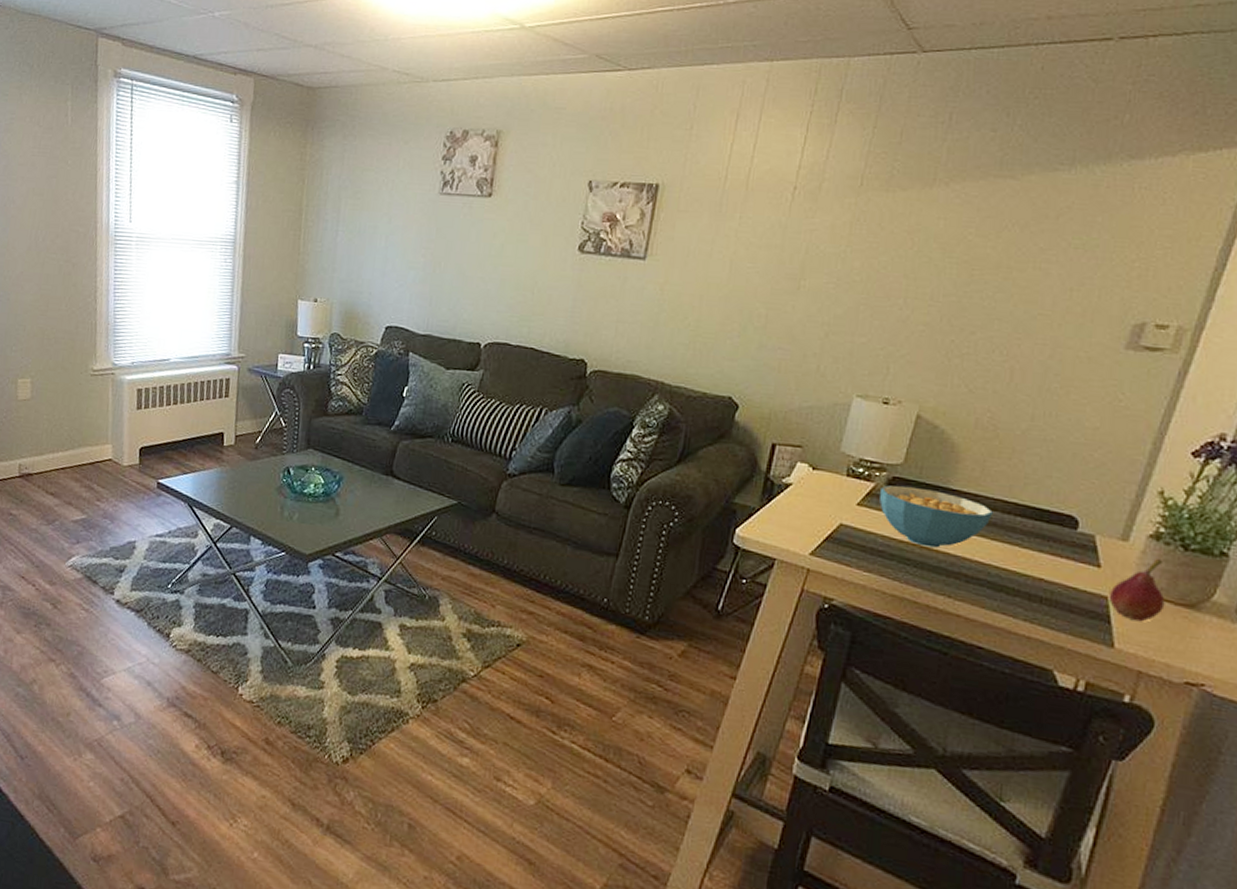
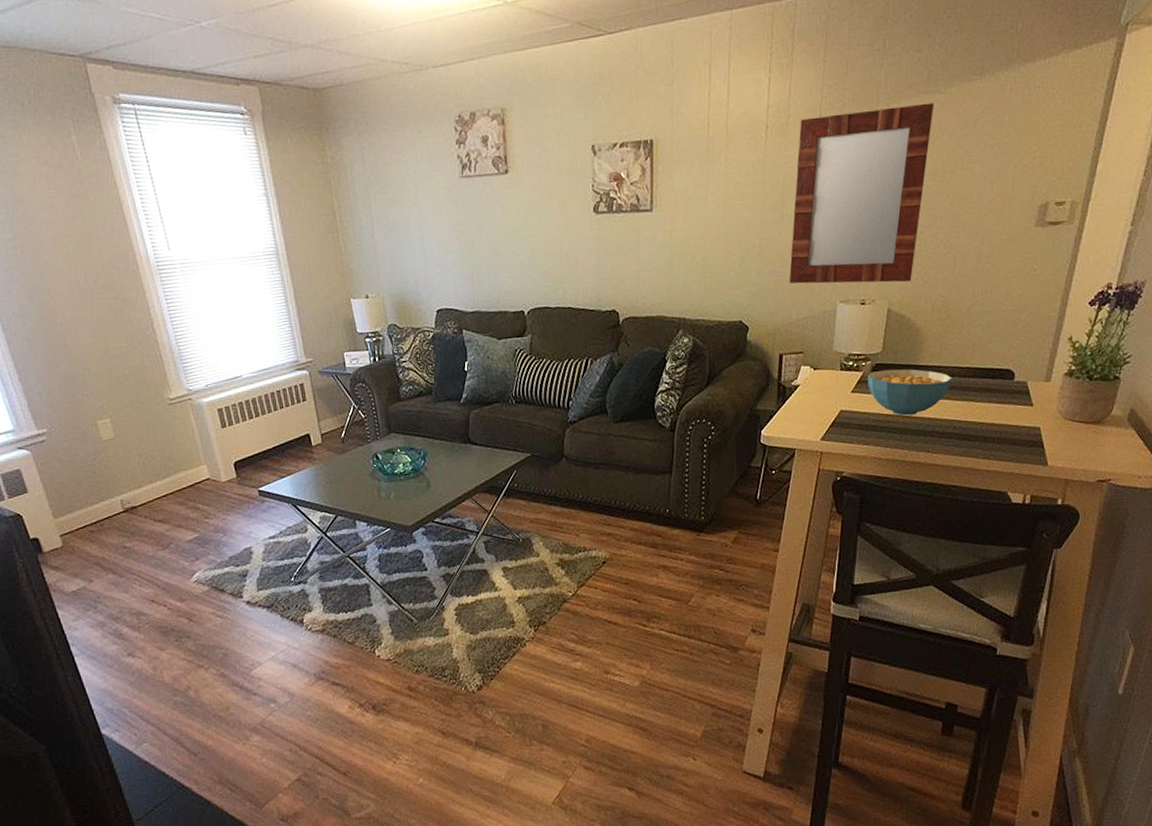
home mirror: none [796,185,1006,388] -> present [789,102,934,284]
fruit: present [1110,558,1165,622] -> none [1041,390,1080,442]

